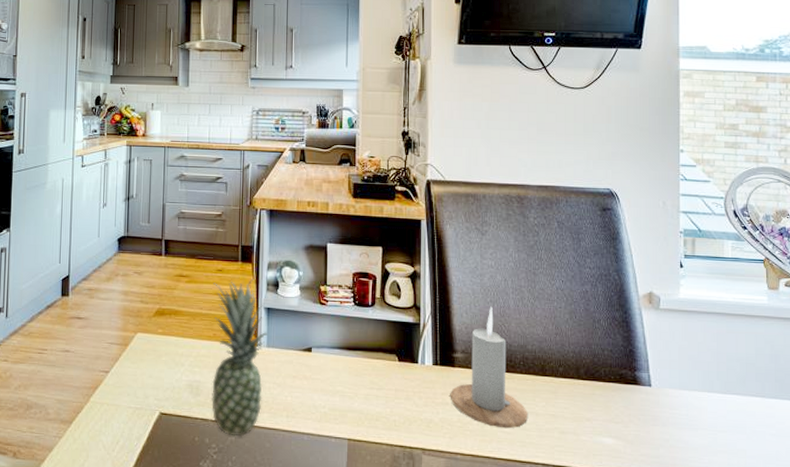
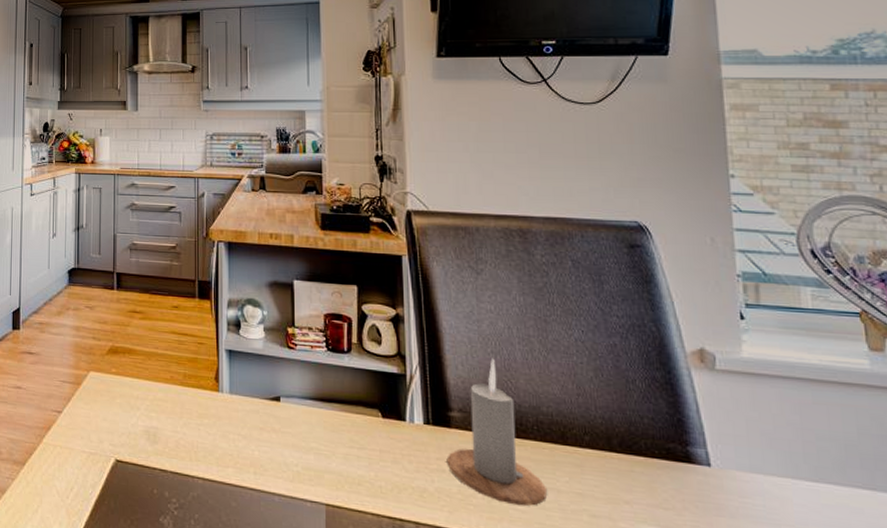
fruit: present [211,278,267,437] -> none [169,316,230,492]

